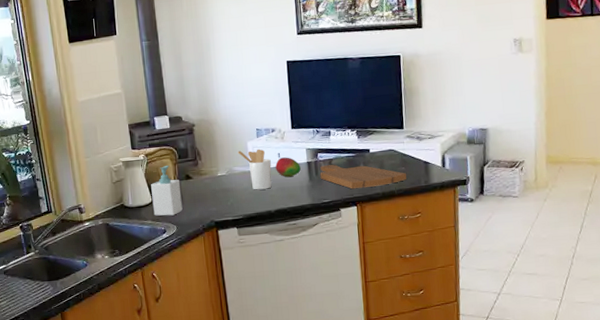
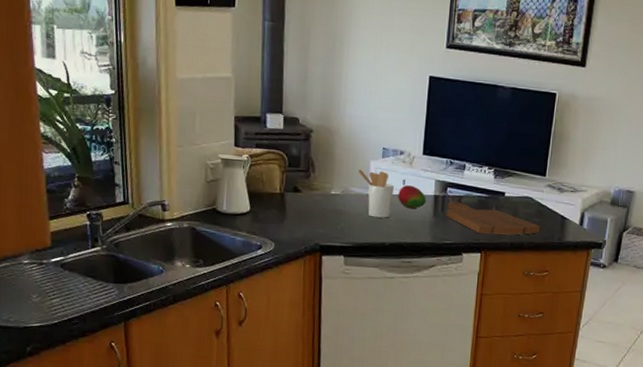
soap bottle: present [151,166,183,216] -> none [250,172,286,231]

